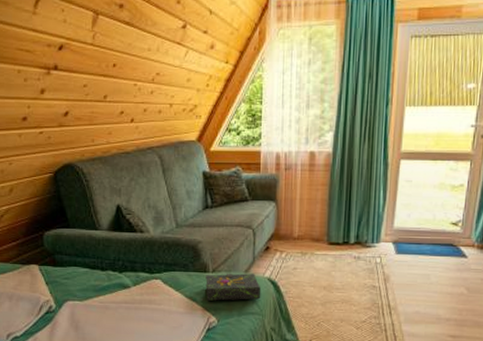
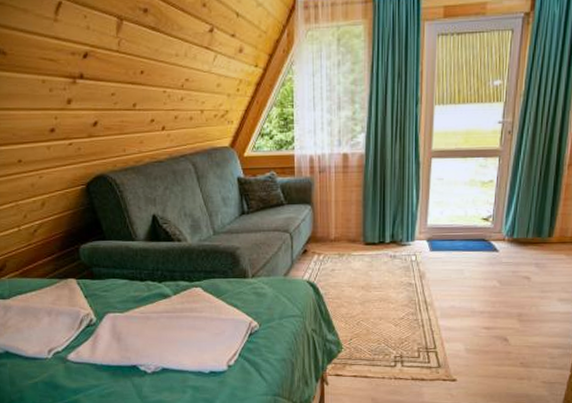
book: present [205,273,261,301] -> none [245,277,301,306]

